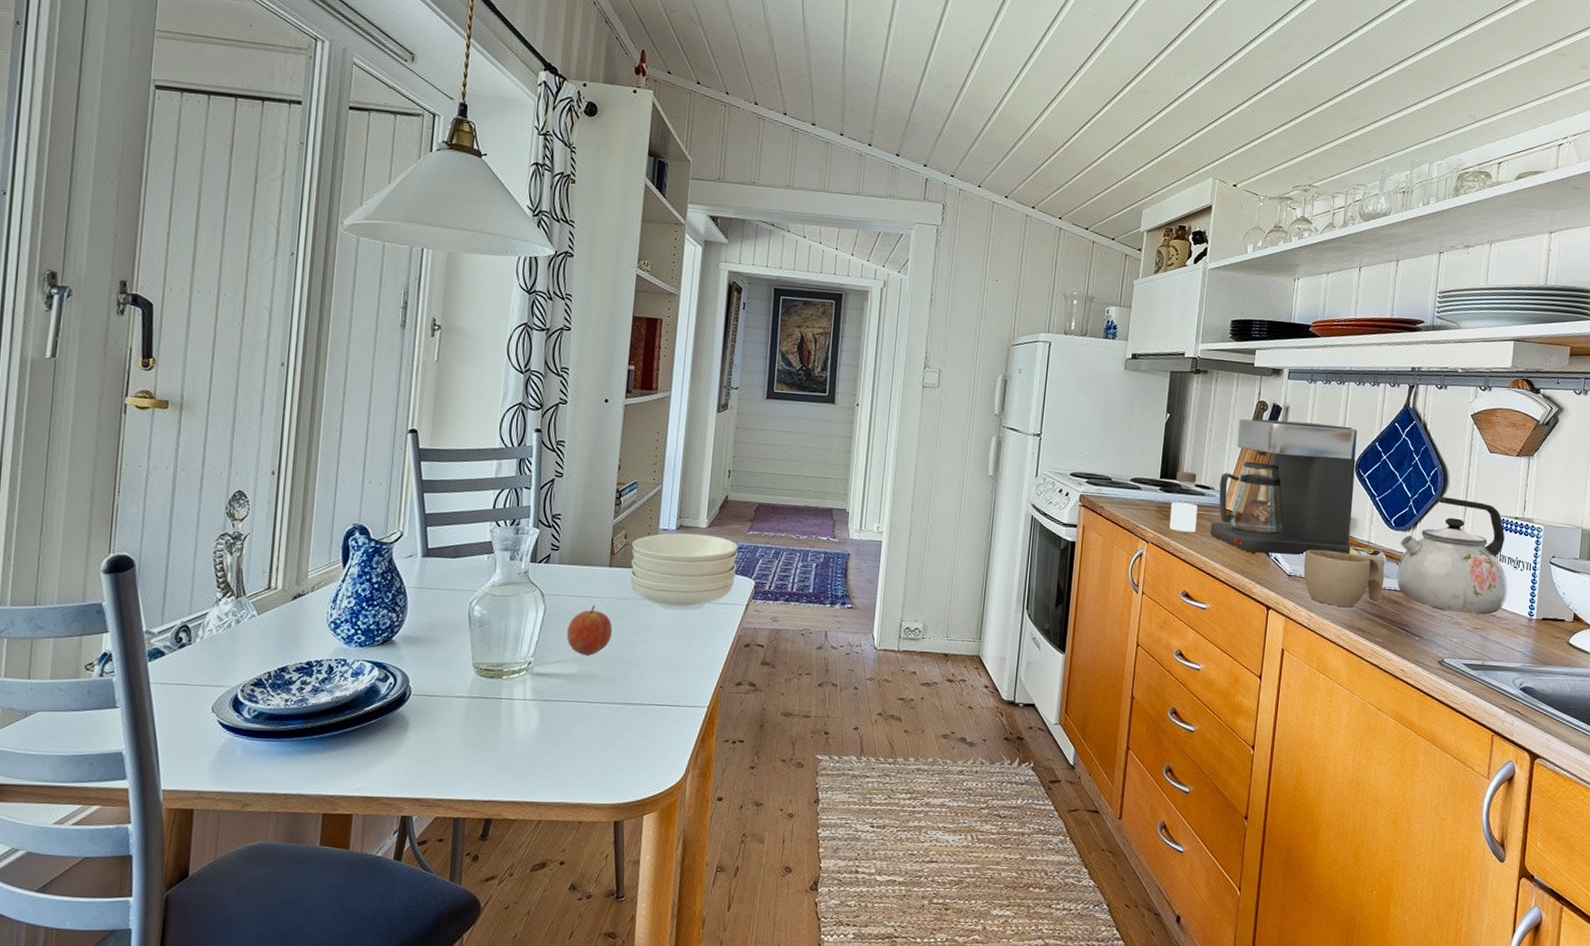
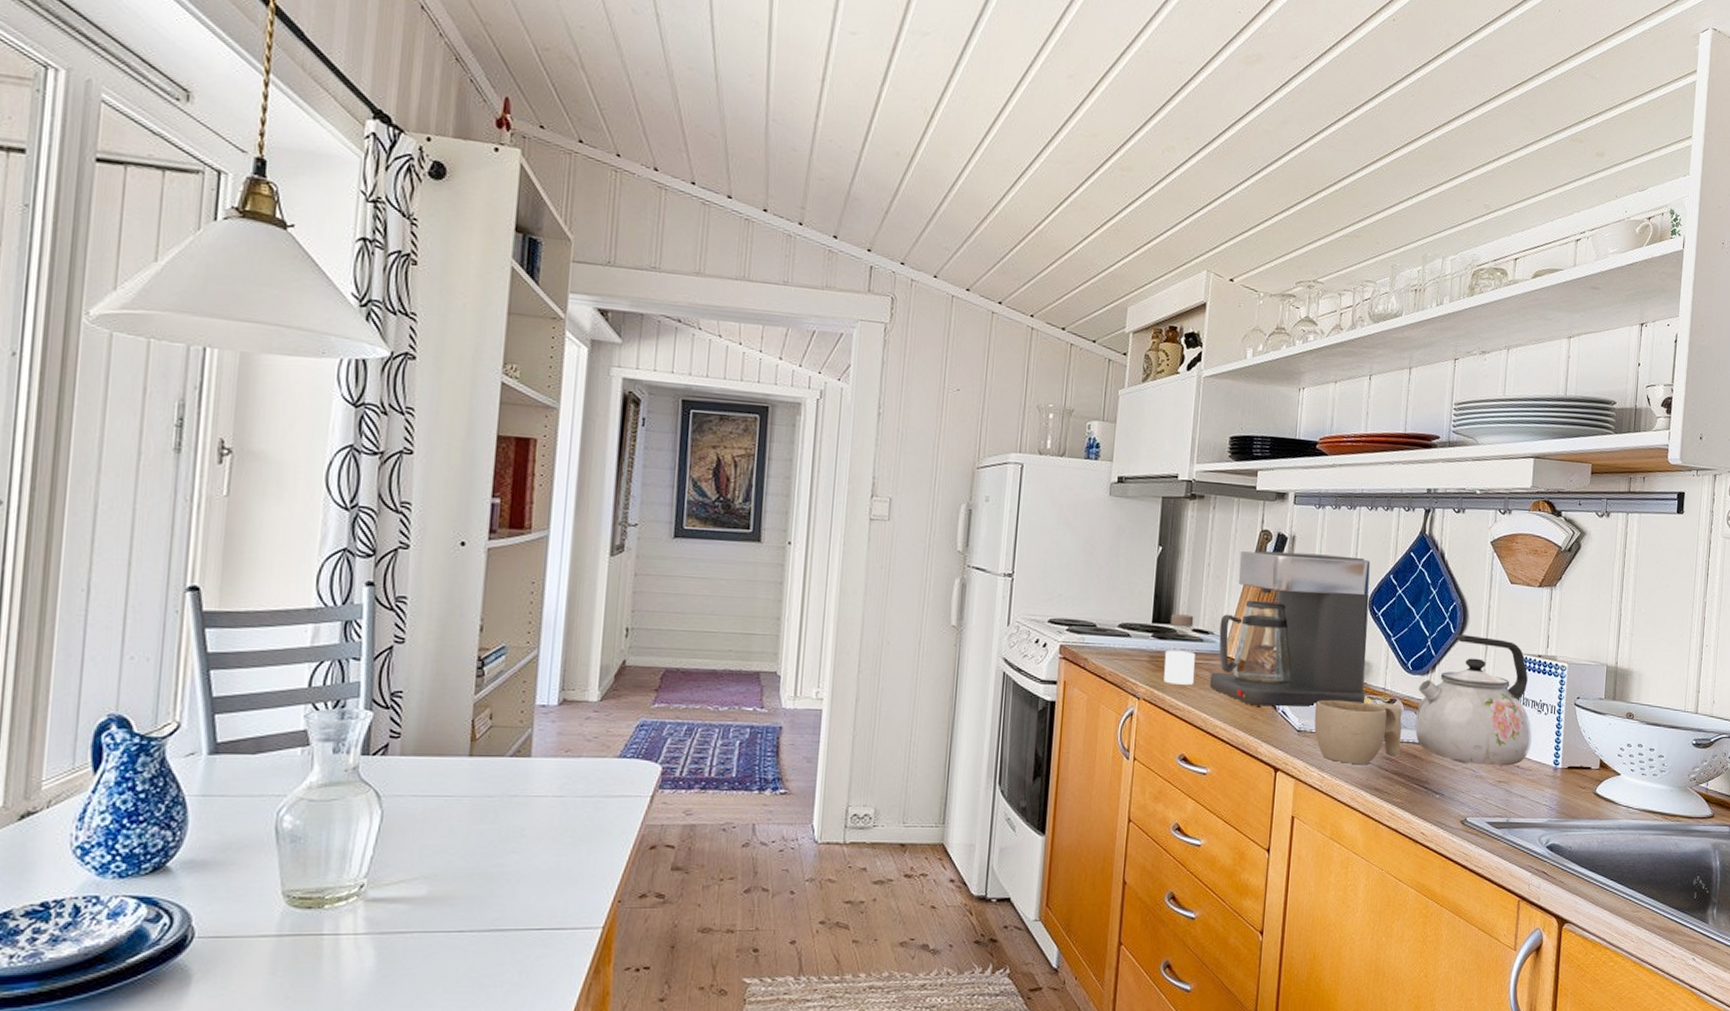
fruit: present [566,606,613,656] -> none [411,807,475,872]
bowl: present [629,533,739,611] -> none [497,709,640,807]

